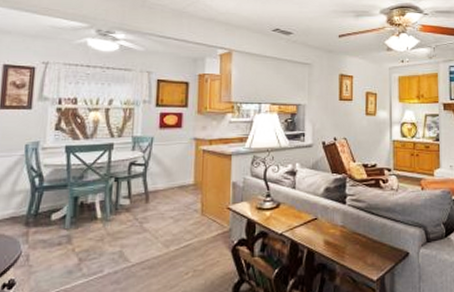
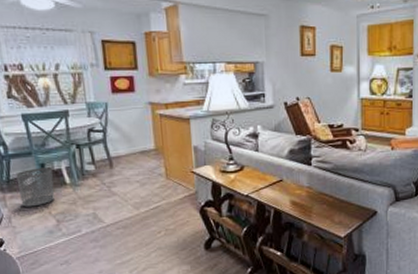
waste bin: none [44,201,85,244] -> present [16,167,55,207]

